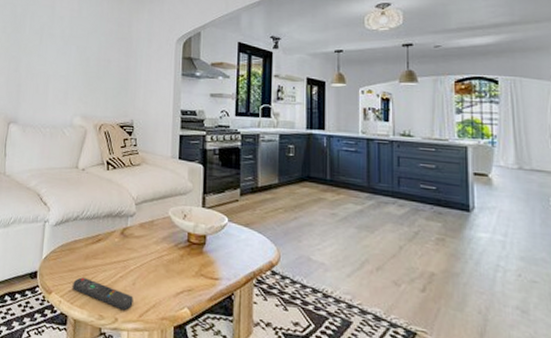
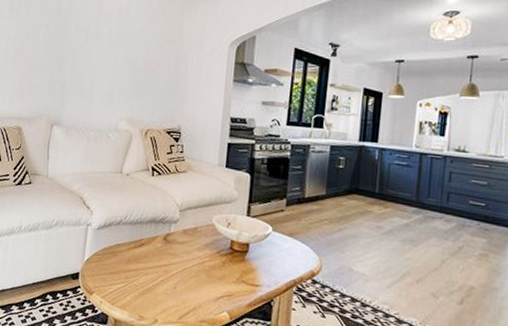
remote control: present [73,277,134,311] -> none [114,279,174,313]

